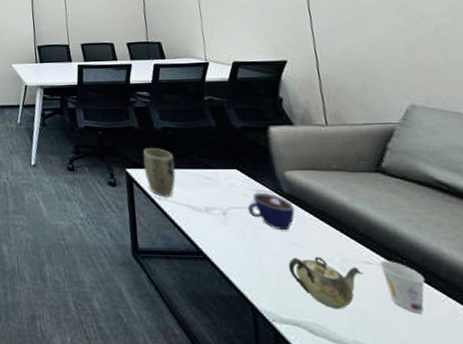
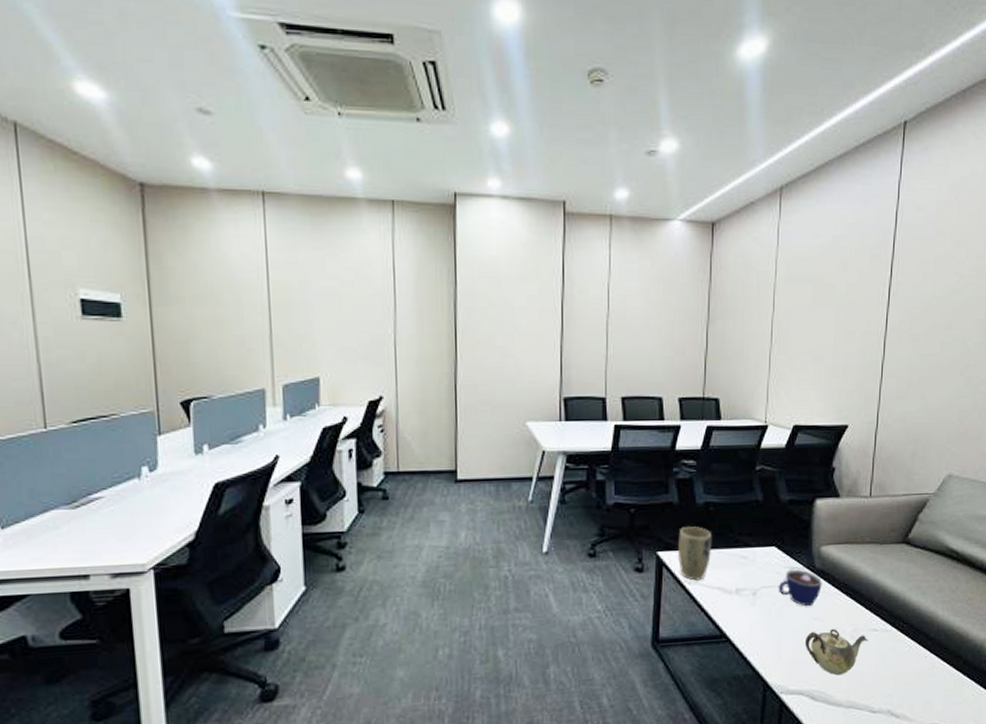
cup: present [379,260,426,313] -> none [884,626,918,670]

